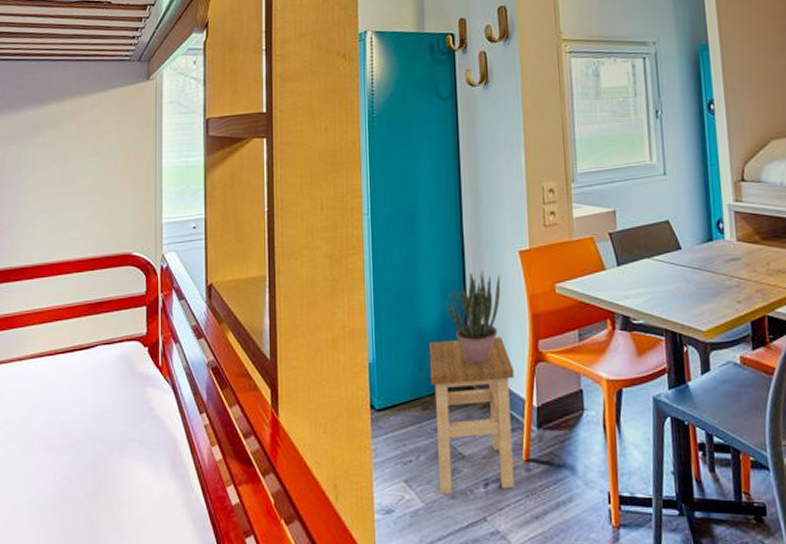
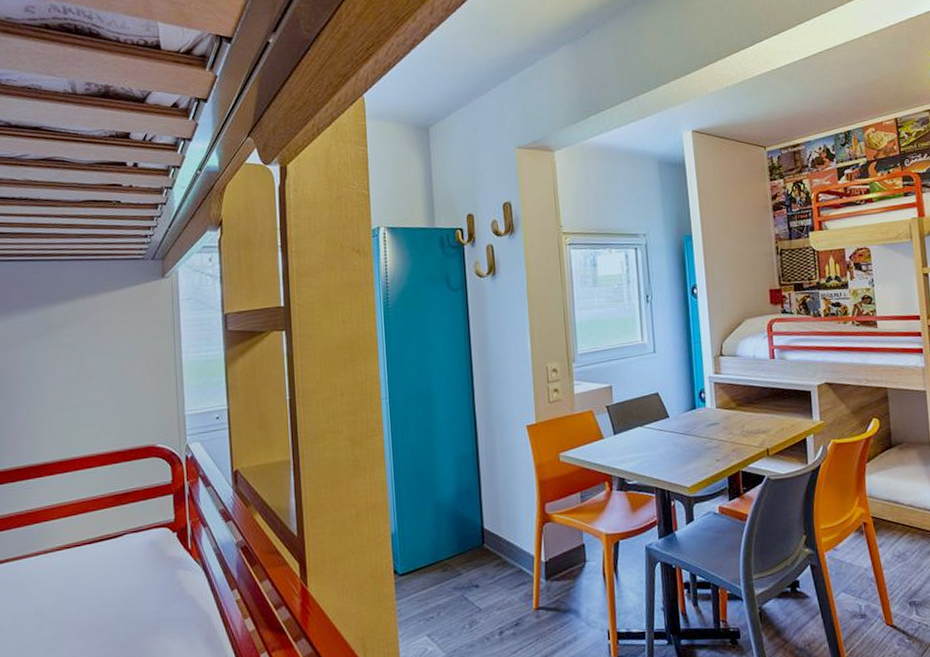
stool: present [430,336,514,494] -> none [447,502,526,644]
potted plant: present [446,272,501,366] -> none [461,446,511,530]

